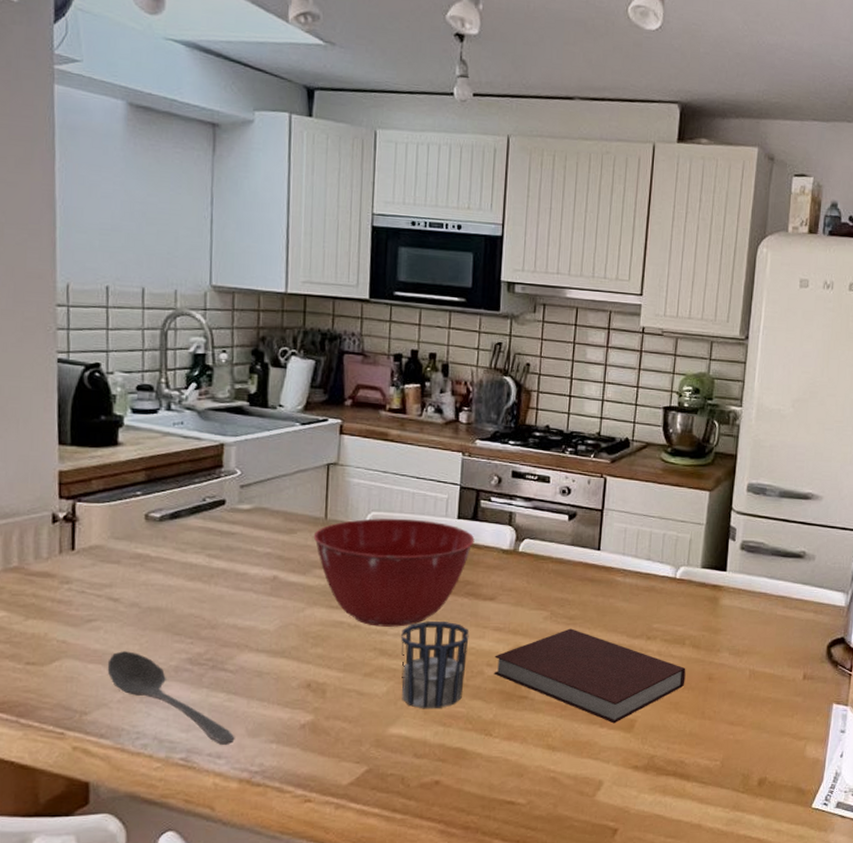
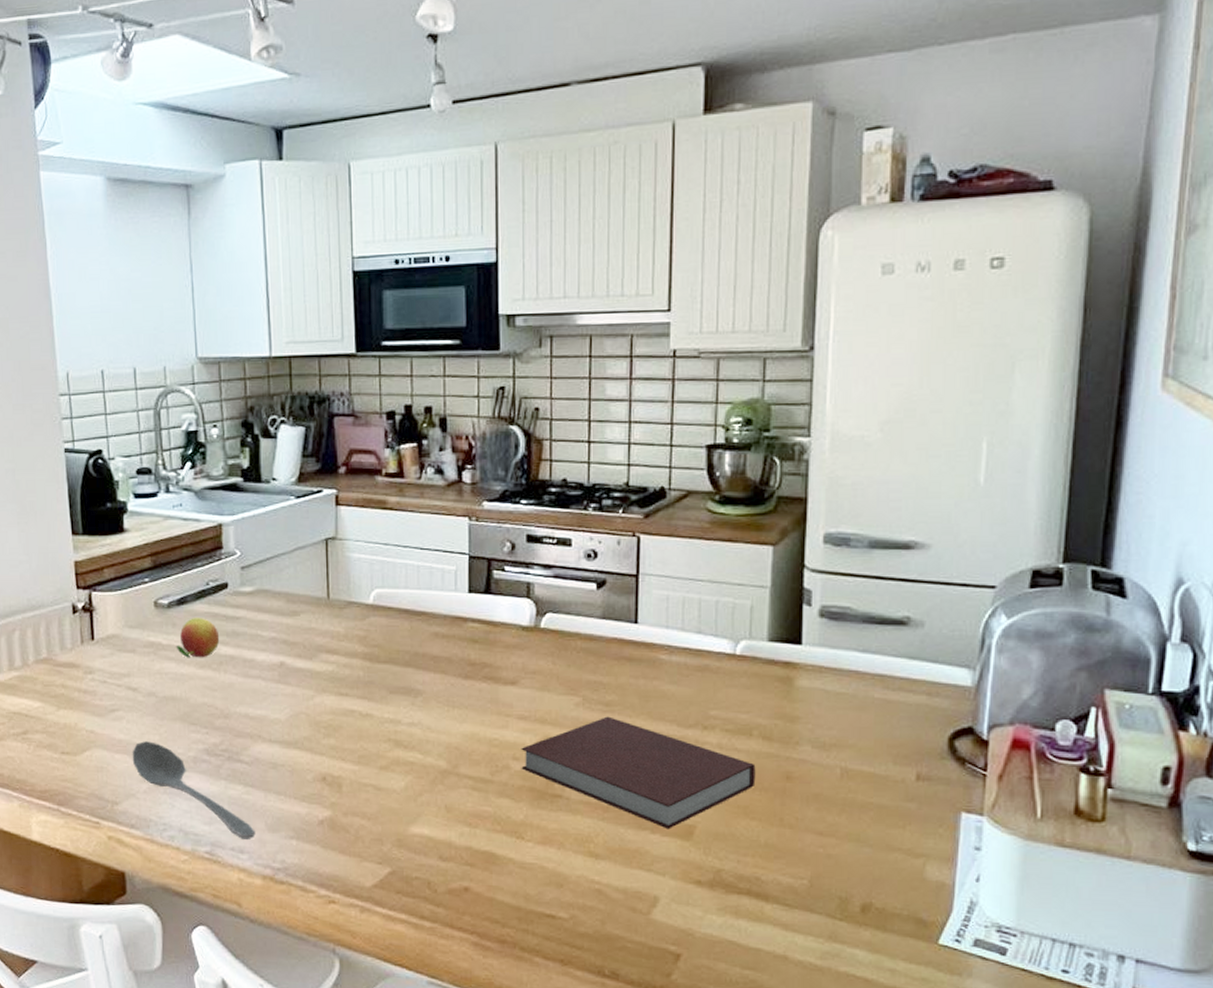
fruit: none [165,532,213,571] -> present [176,618,220,658]
mixing bowl: present [313,518,475,627] -> none [317,595,489,716]
cup: present [401,621,469,709] -> none [416,709,491,807]

